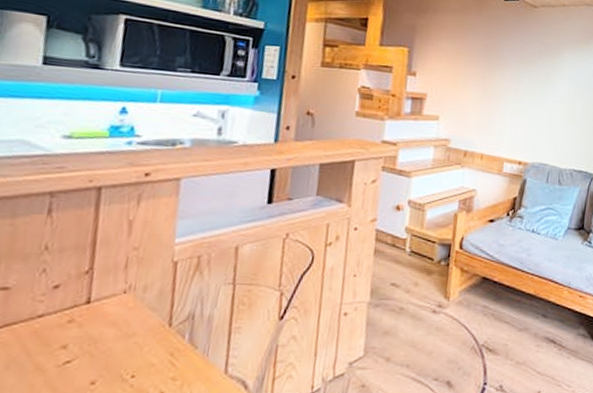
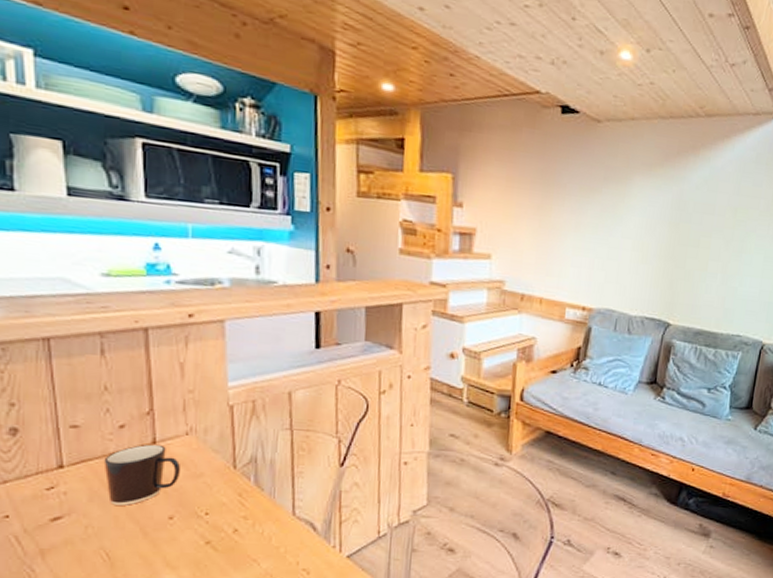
mug: none [27,304,113,373] -> present [103,444,181,507]

